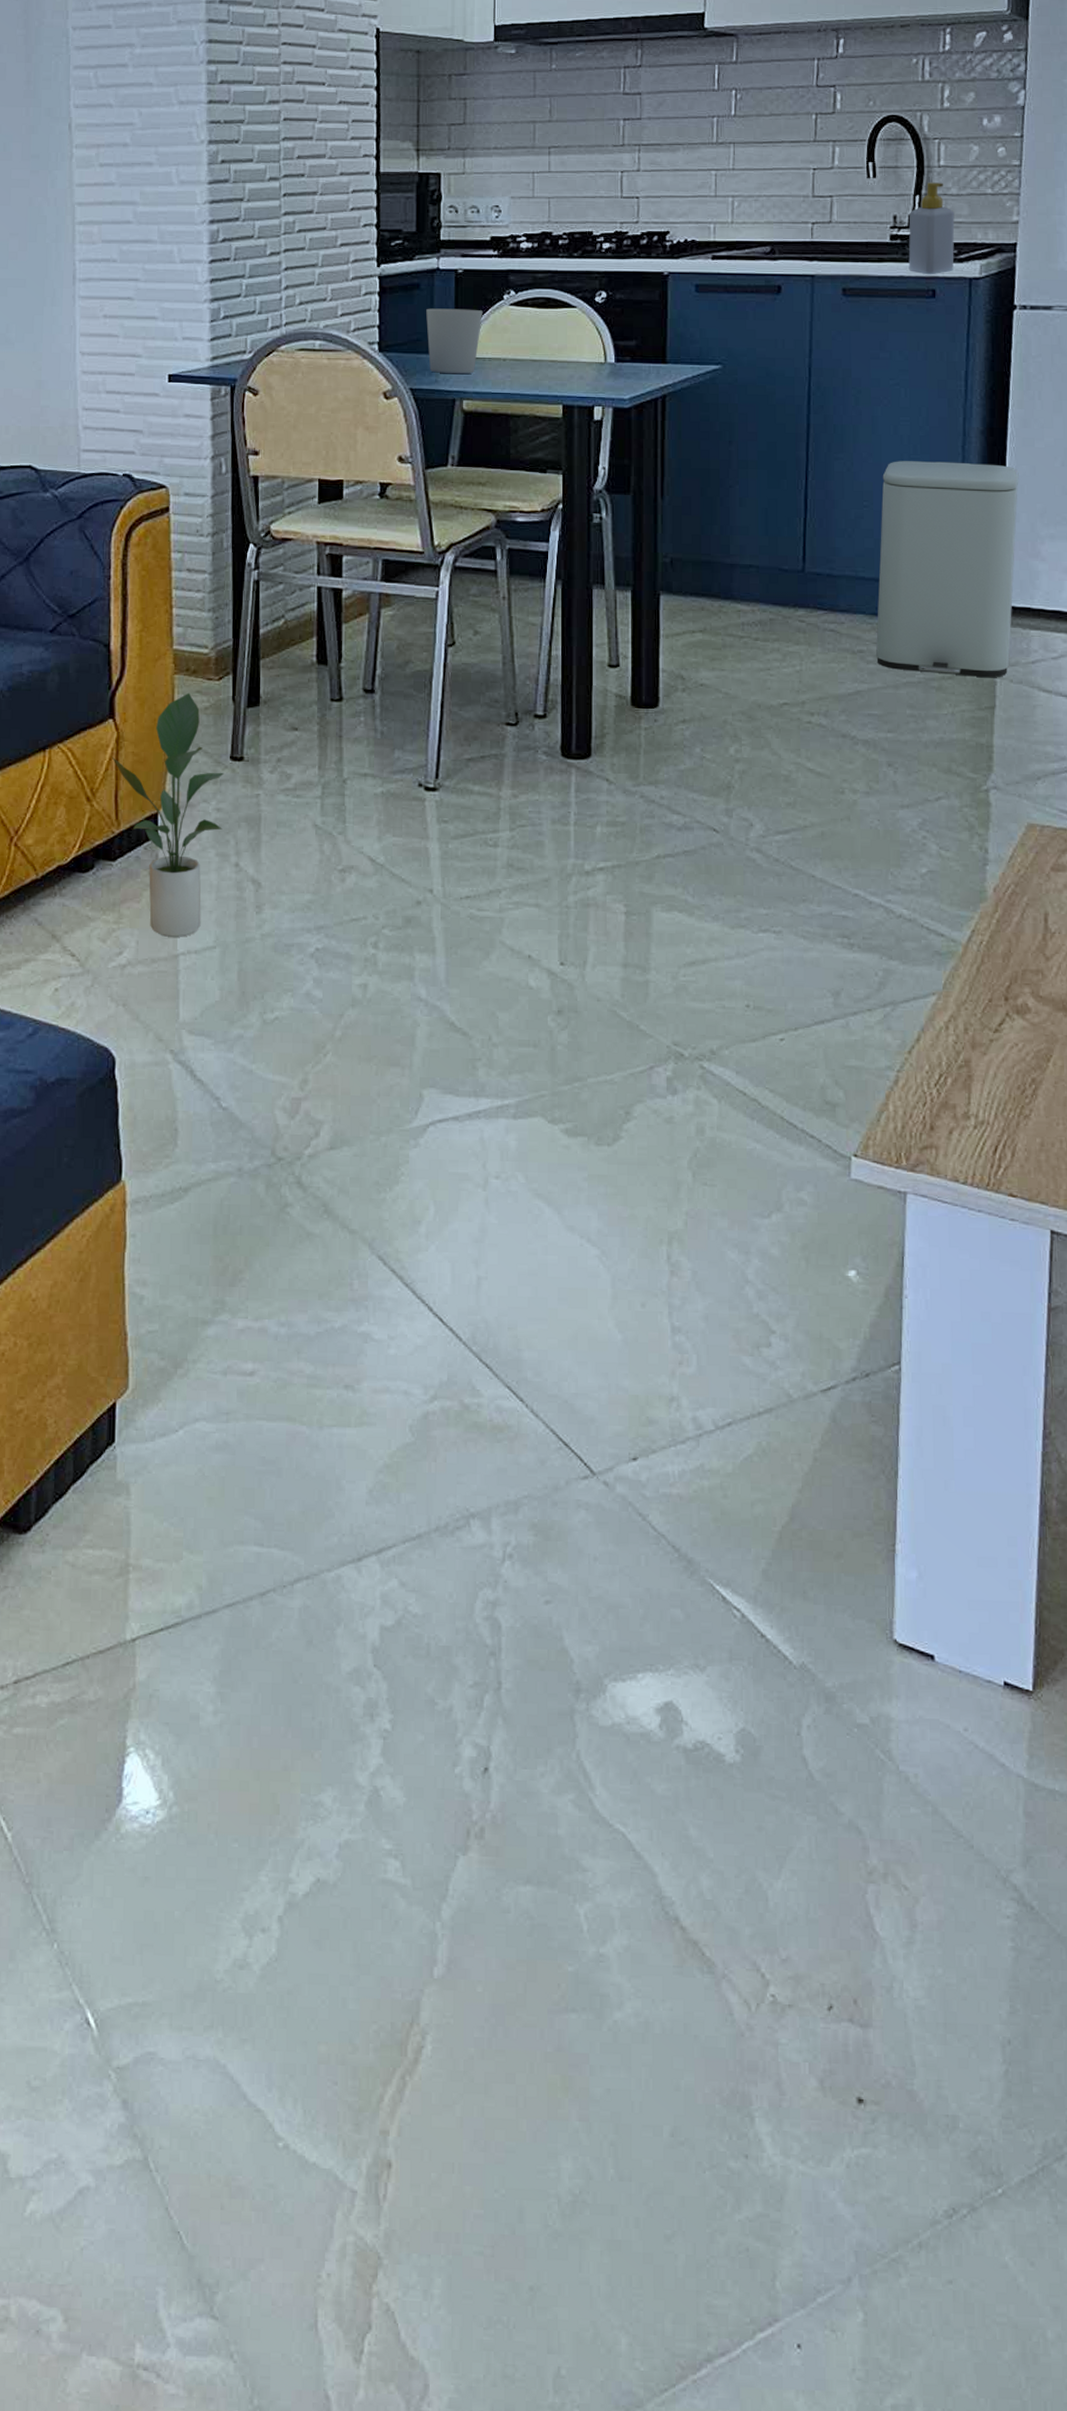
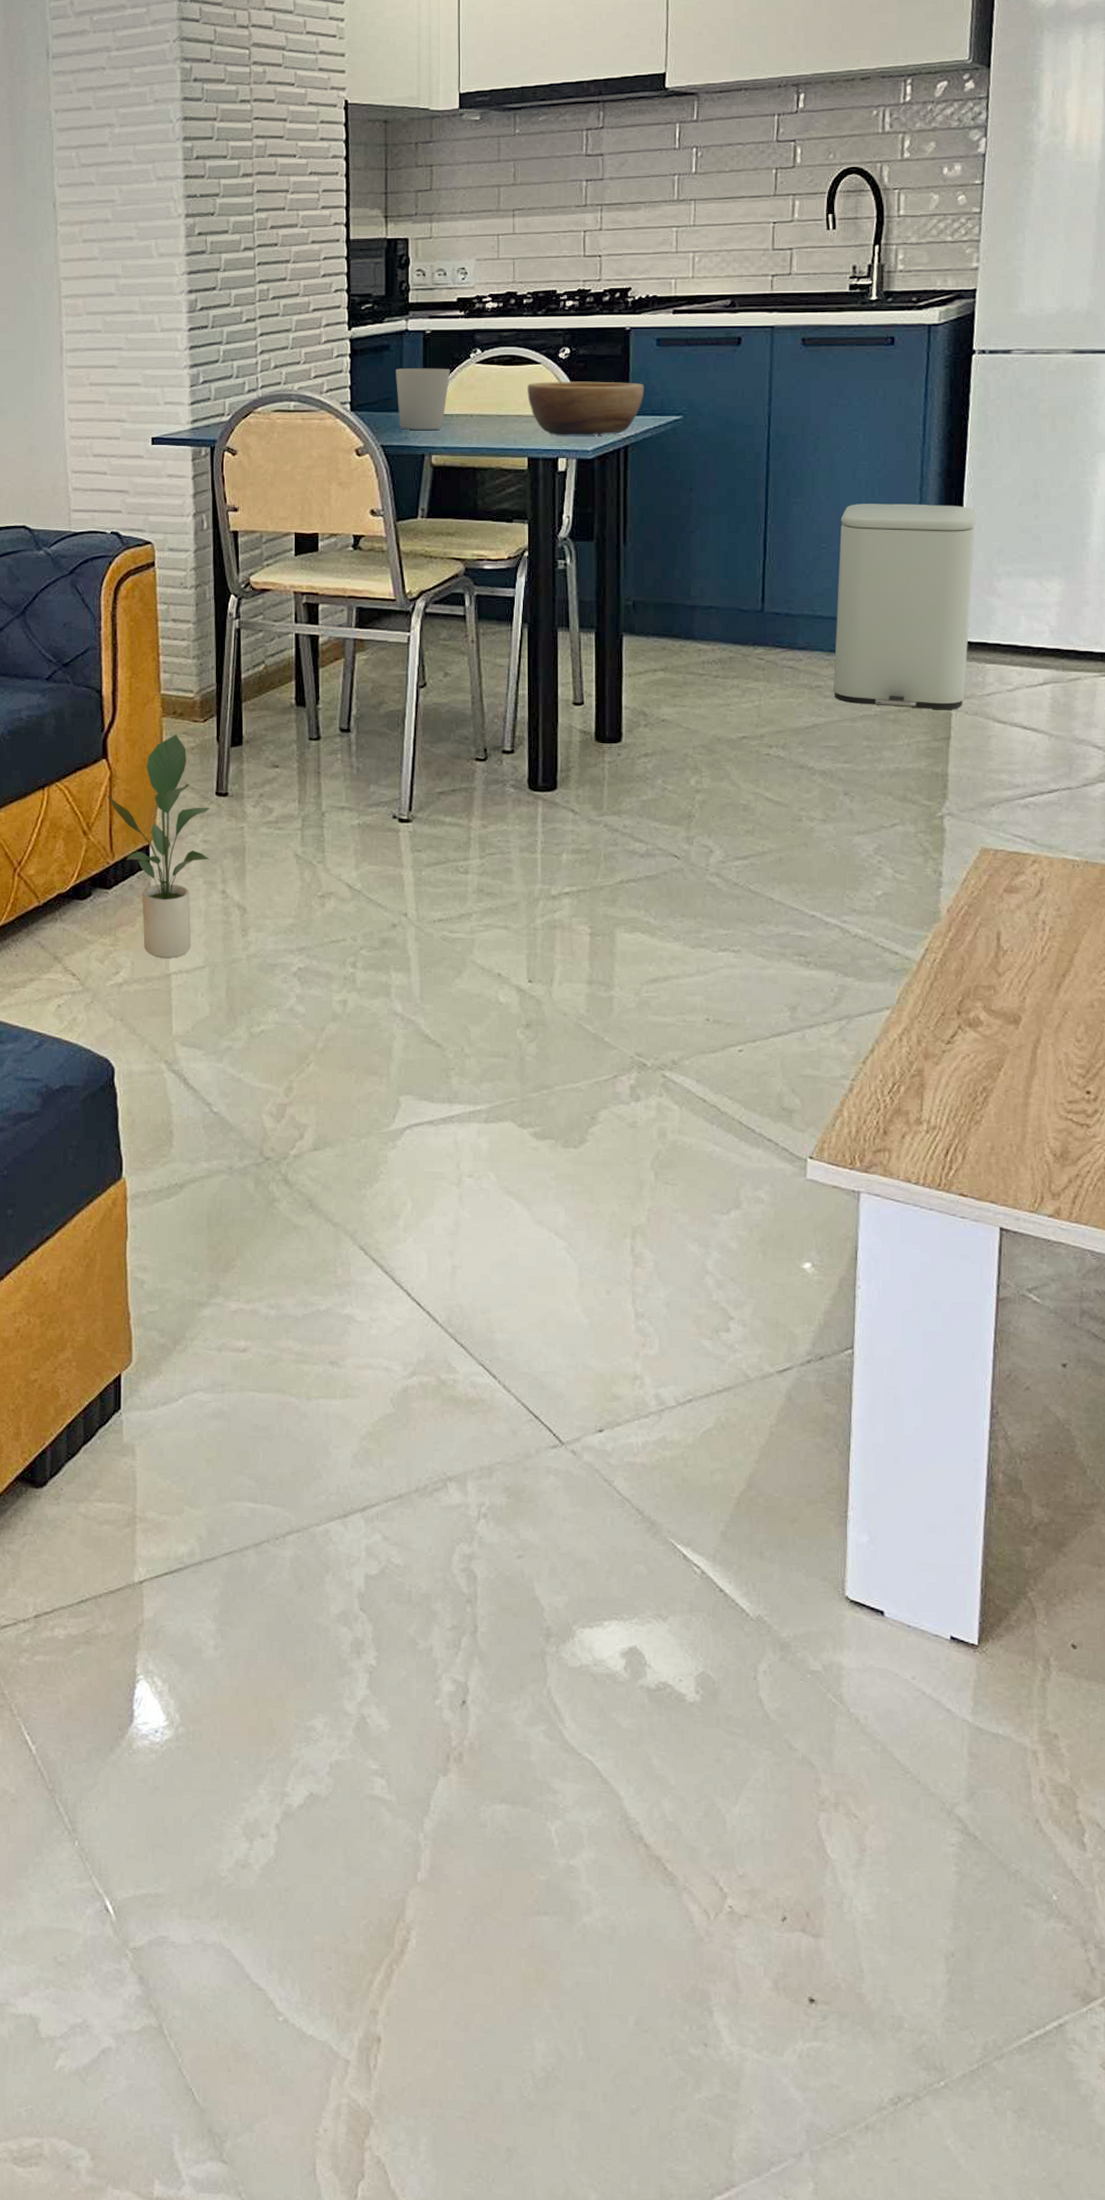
bowl: none [562,326,683,383] -> present [527,381,644,435]
soap bottle: present [908,181,955,275] -> none [867,231,914,323]

